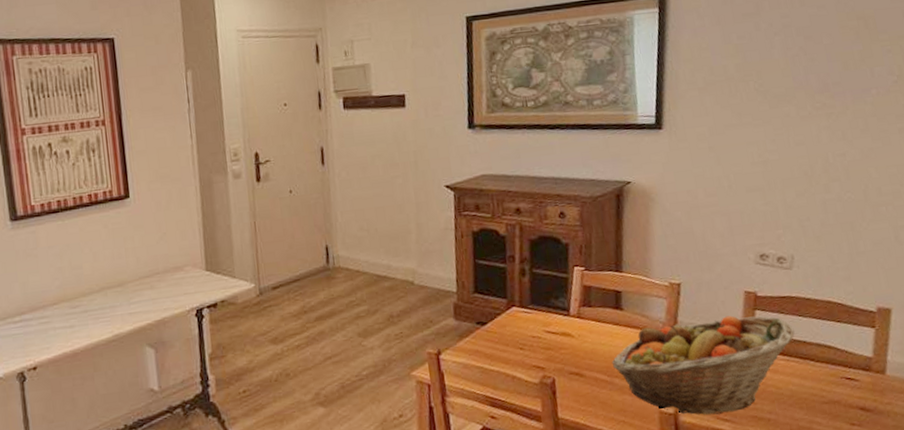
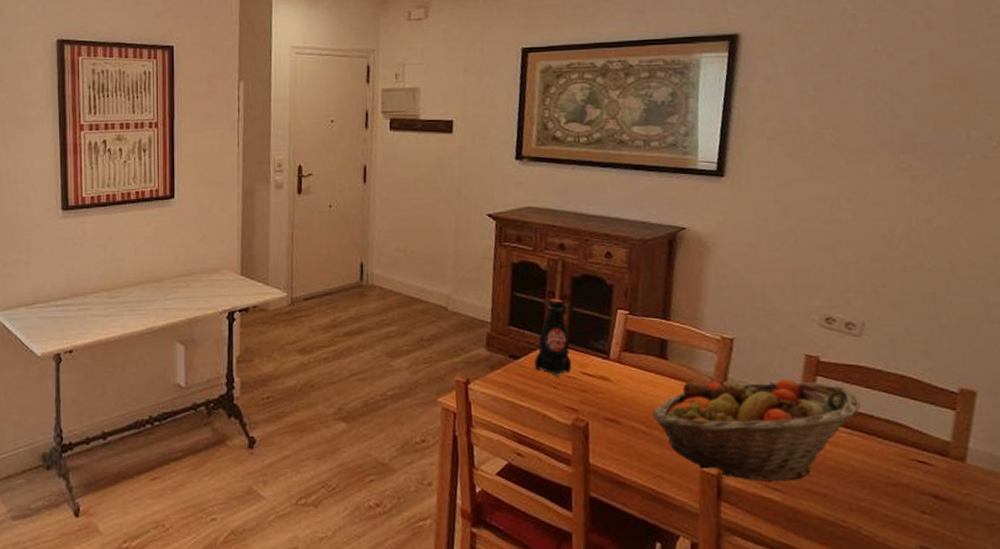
bottle: none [500,262,536,338] -> present [535,299,572,377]

